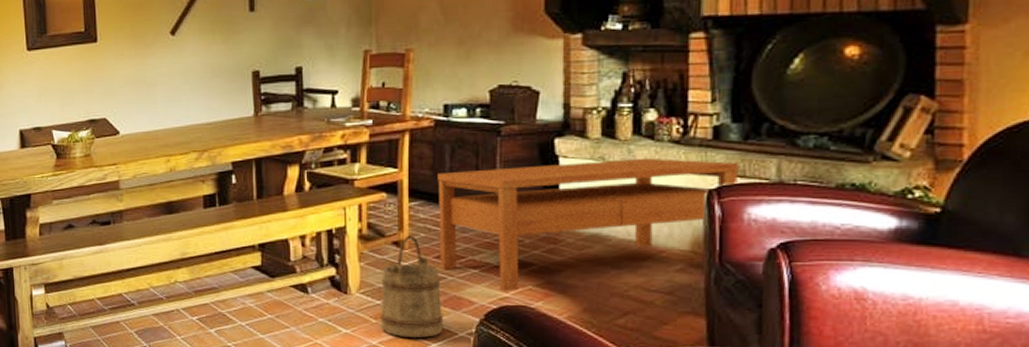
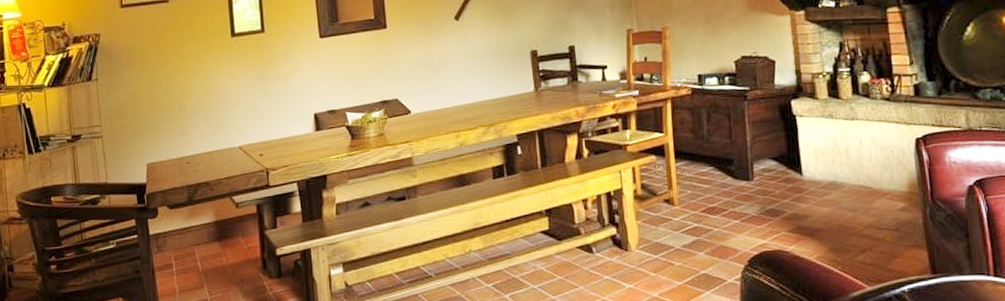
bucket: present [380,235,444,338] -> none [657,192,715,288]
coffee table: present [437,157,739,291] -> none [698,113,938,238]

